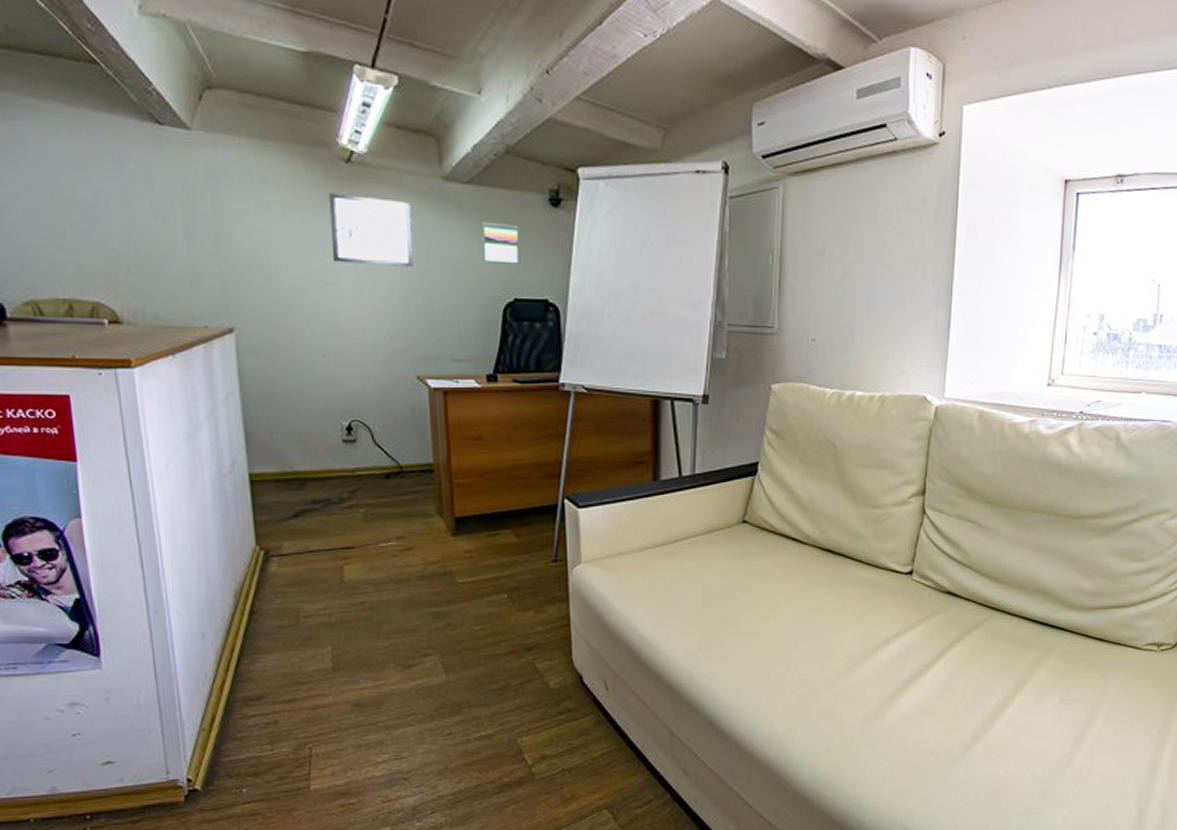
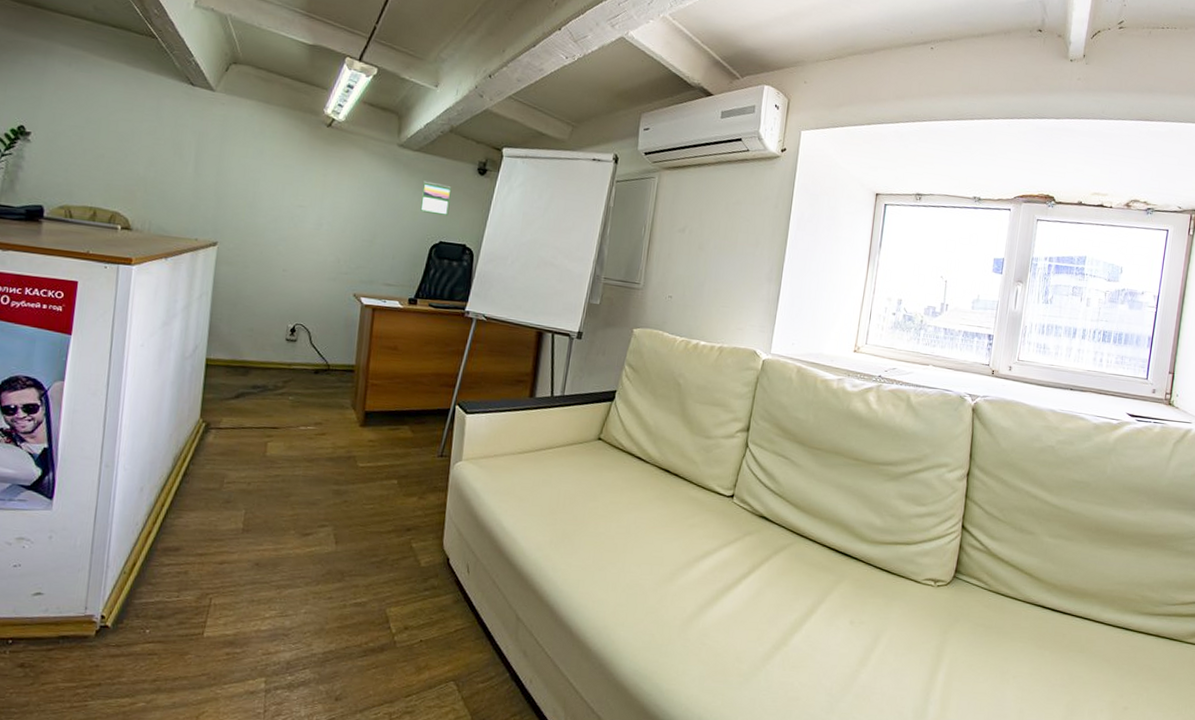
wall art: present [329,193,414,268] -> none [305,147,372,210]

